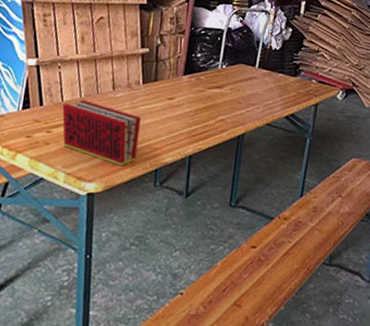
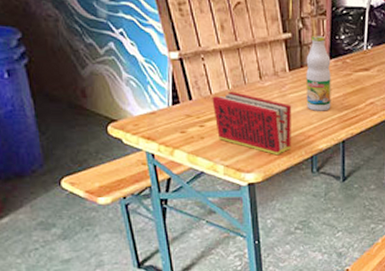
bottle: none [156,52,185,125] -> present [306,35,331,111]

